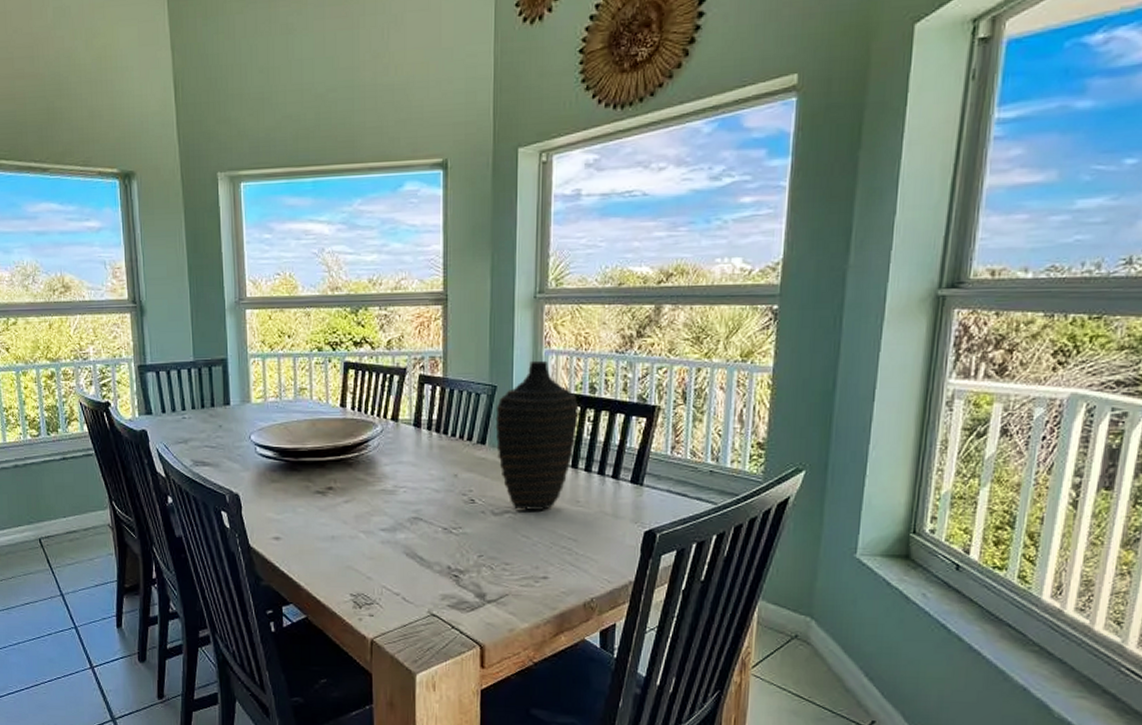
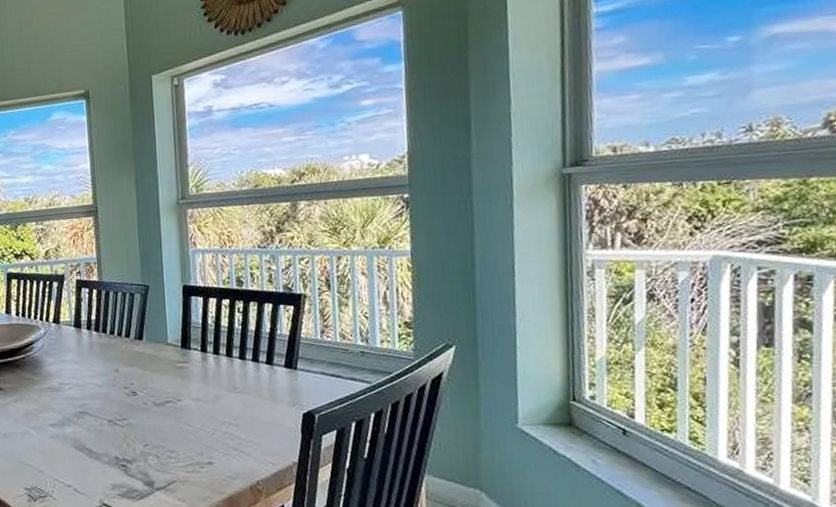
decorative vase: present [495,360,579,510] -> none [149,259,229,399]

